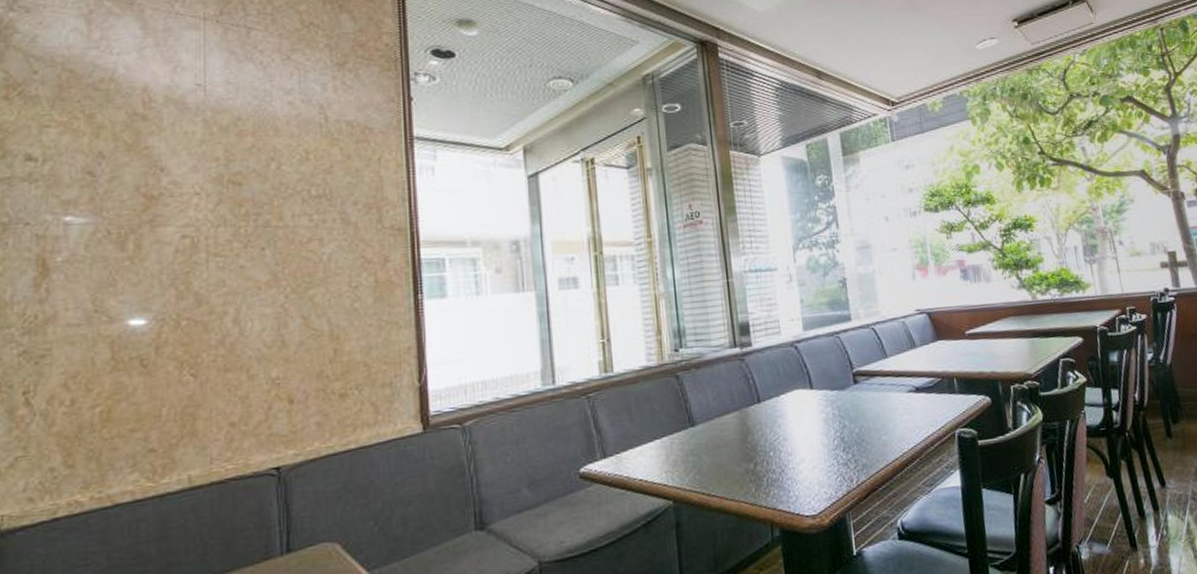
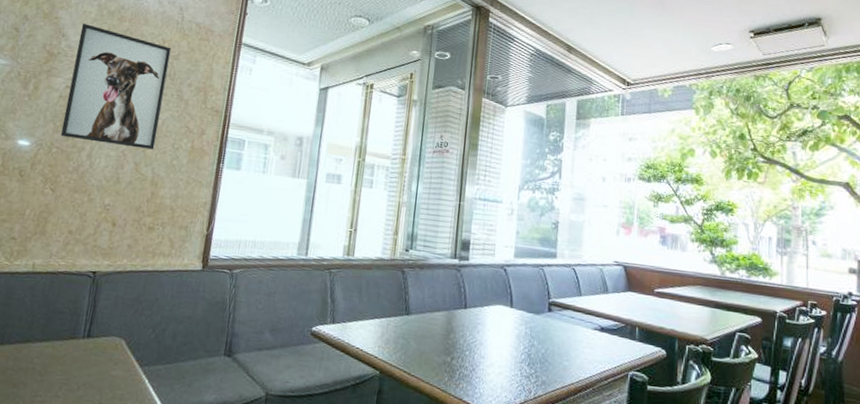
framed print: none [186,148,325,304] -> present [60,23,172,150]

